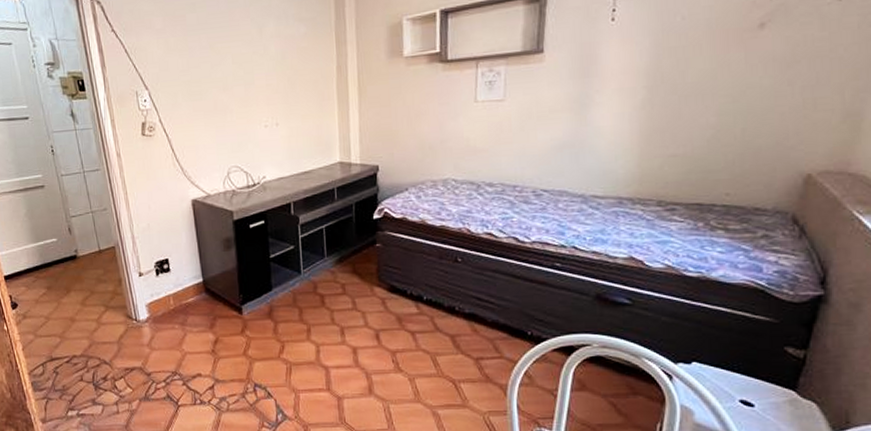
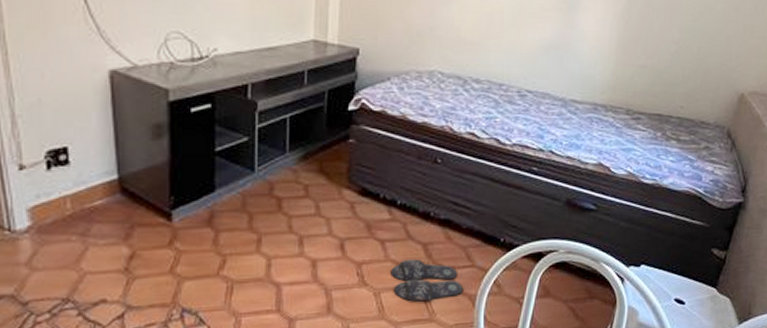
slippers: none [422,349,494,388] -> present [390,259,464,302]

